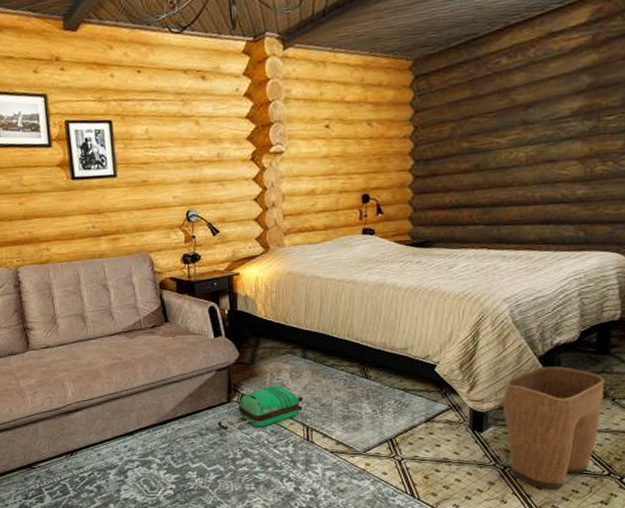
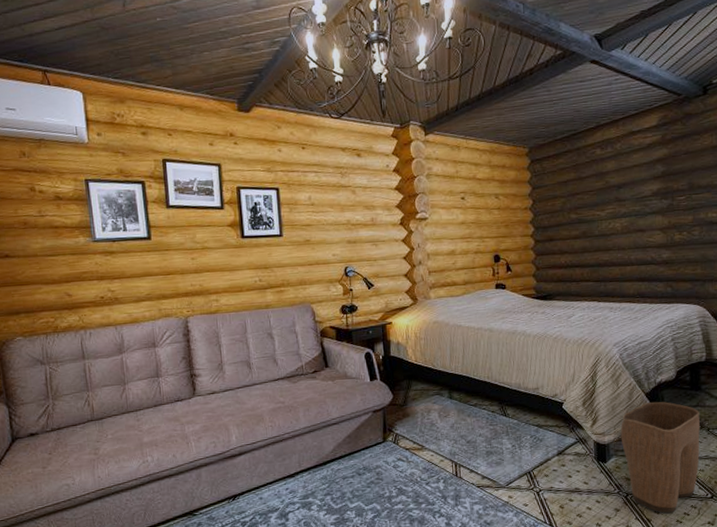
suitcase: present [216,385,304,430] -> none [373,424,451,469]

